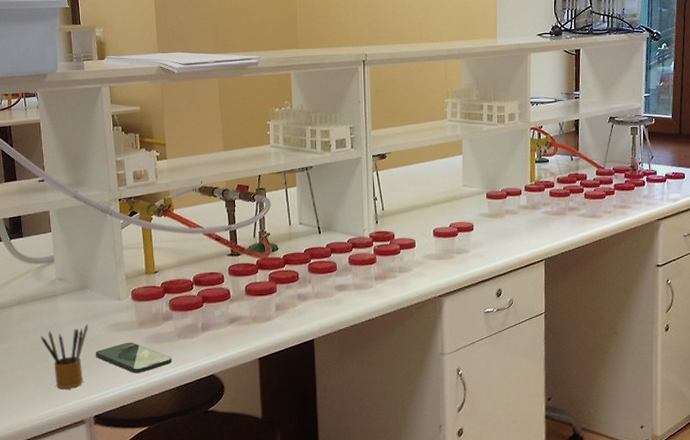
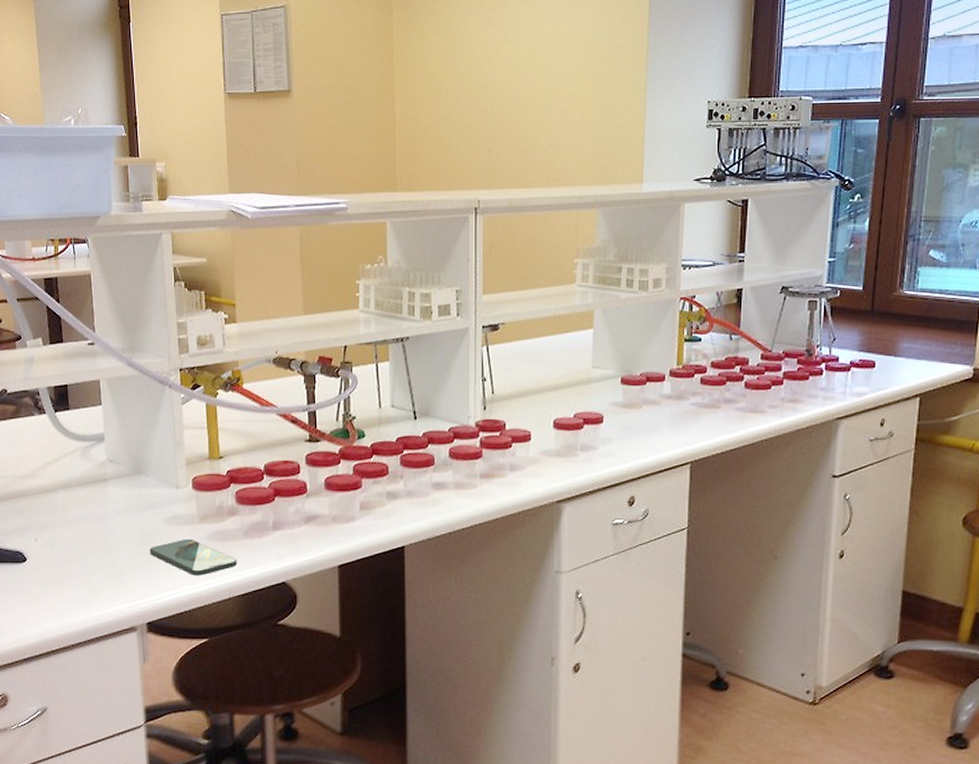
pencil box: present [40,324,88,388] -> none [88,515,142,589]

